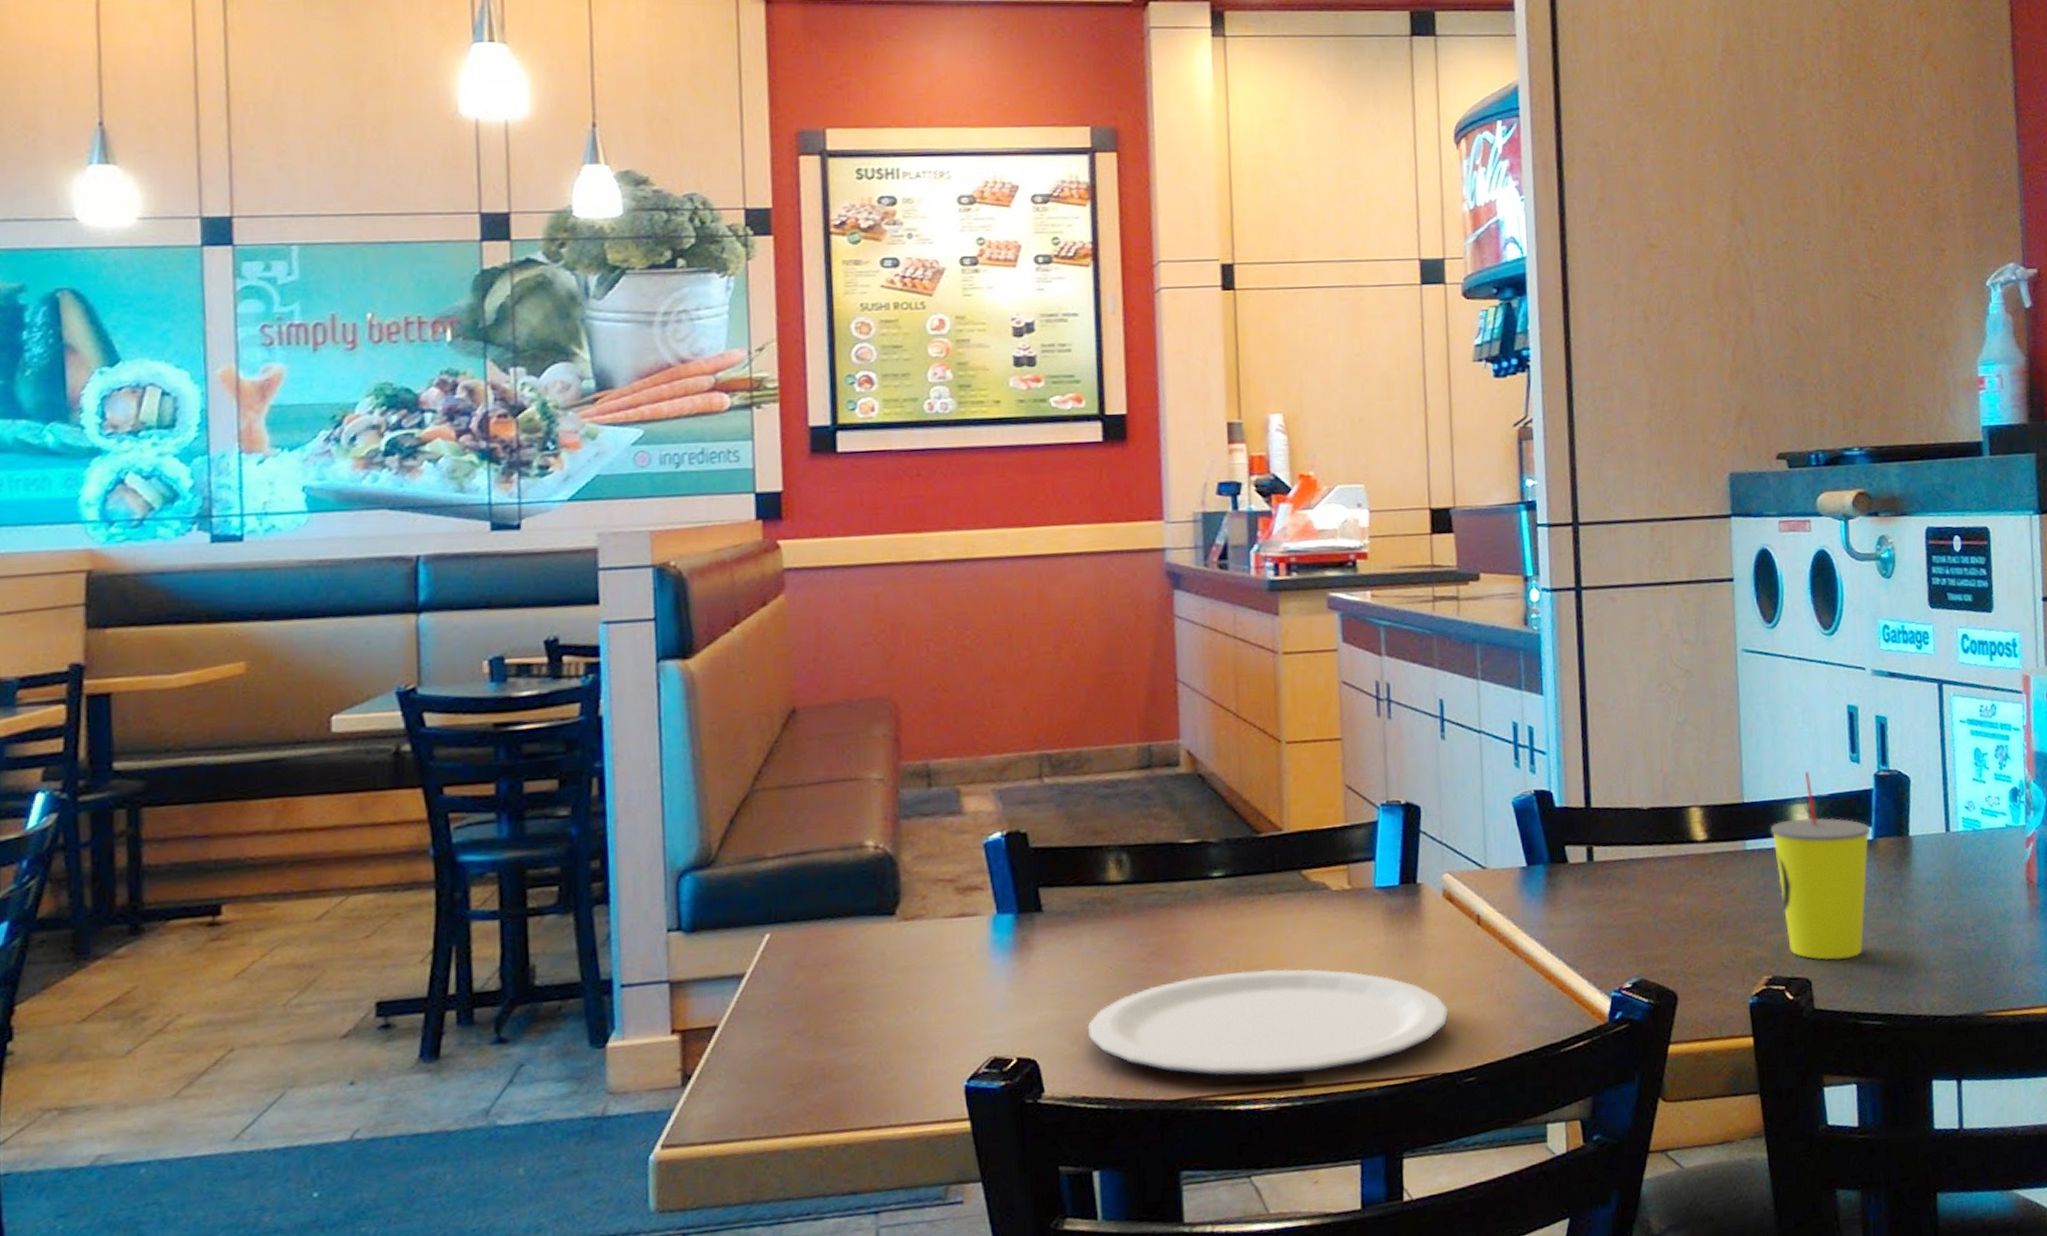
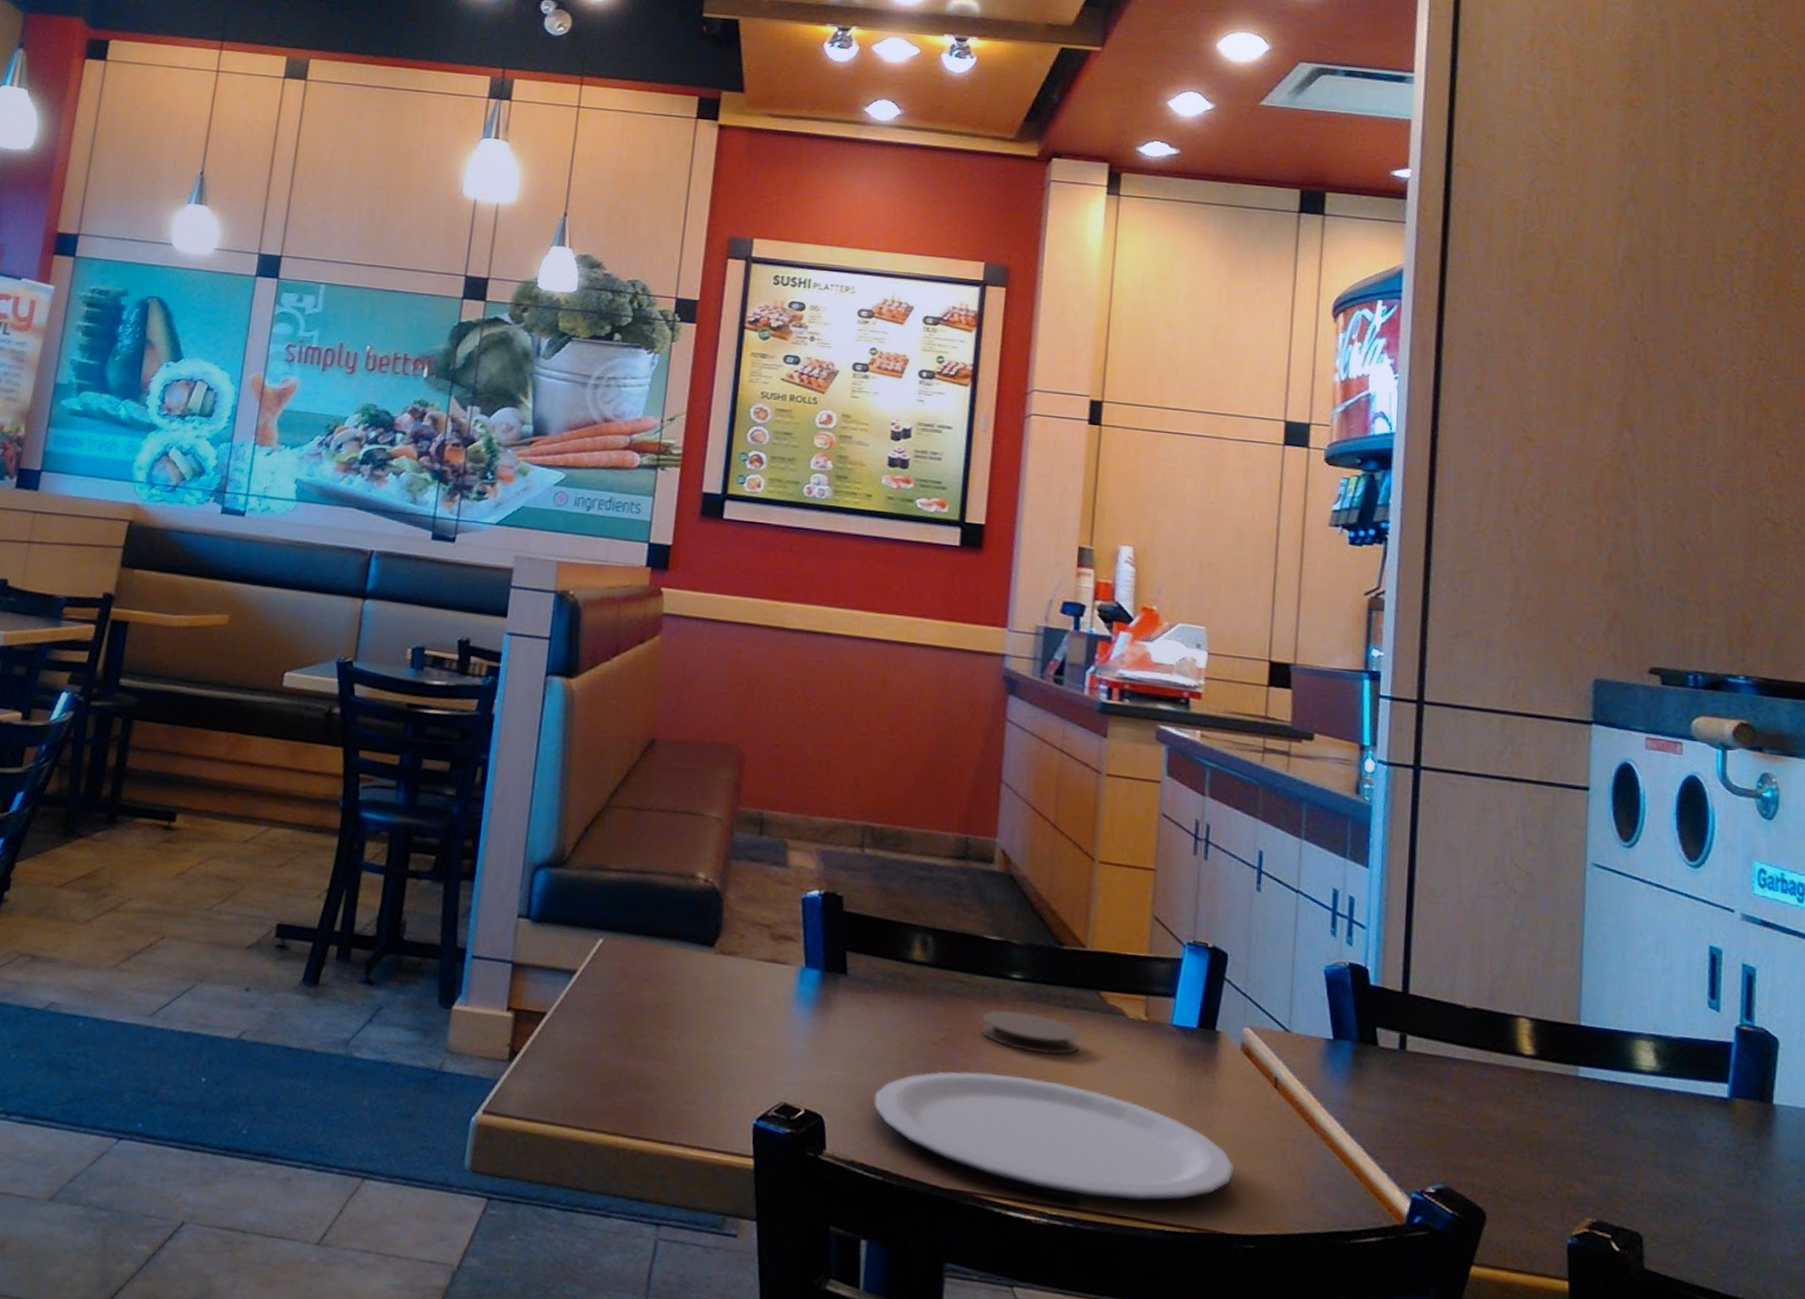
coaster: none [1187,907,1288,946] -> present [981,1010,1080,1055]
straw: present [1771,771,1871,960] -> none [1609,1006,1727,1223]

